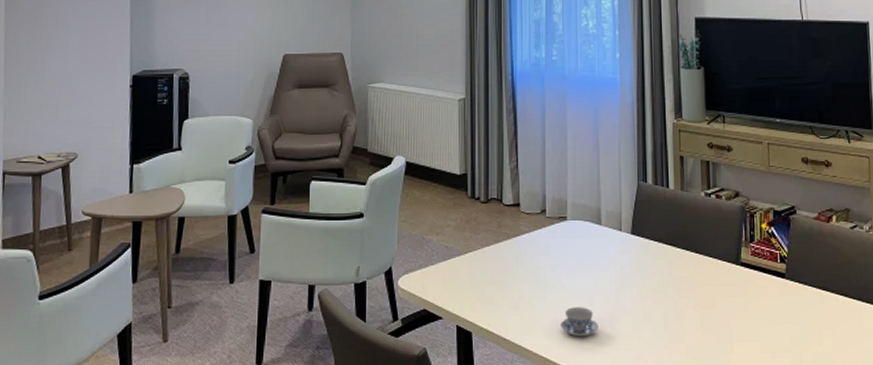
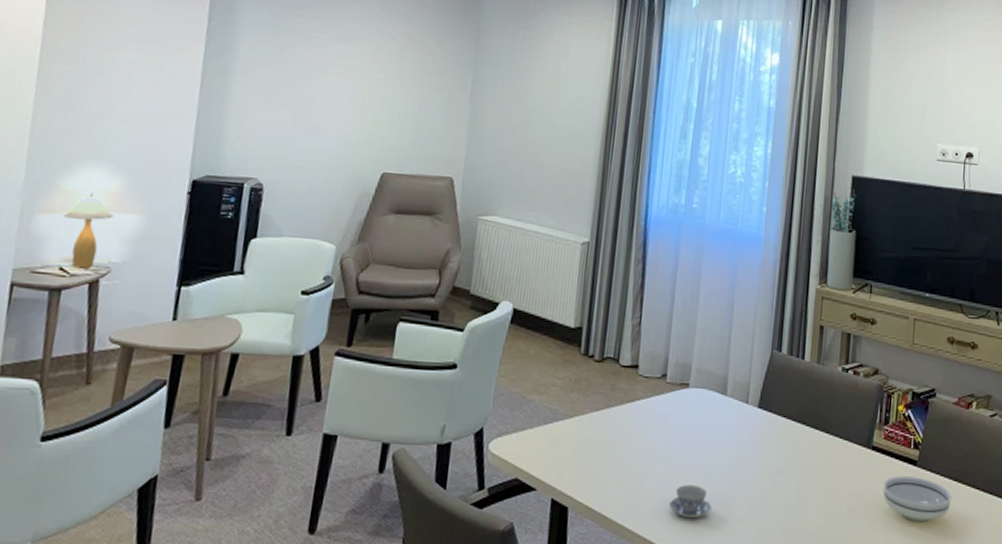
table lamp: none [36,93,75,156] -> present [63,193,115,269]
bowl: none [755,288,822,330] -> present [883,476,952,523]

